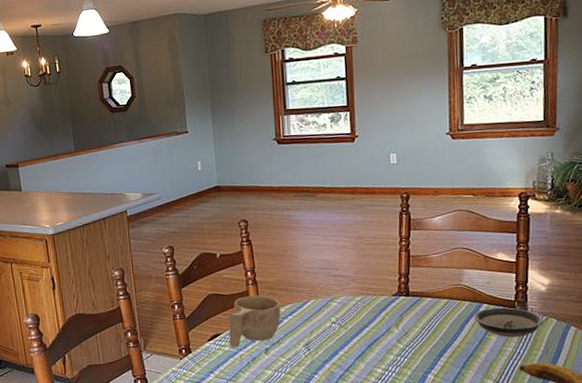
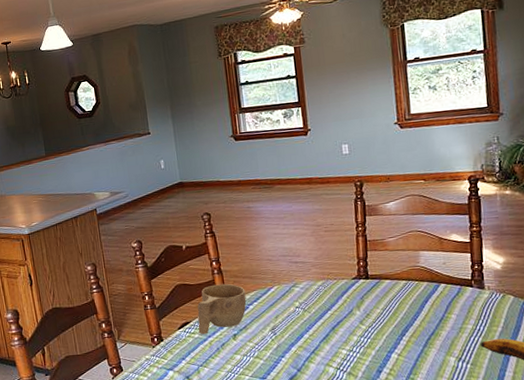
saucer: present [473,307,543,337] -> none [432,286,501,315]

